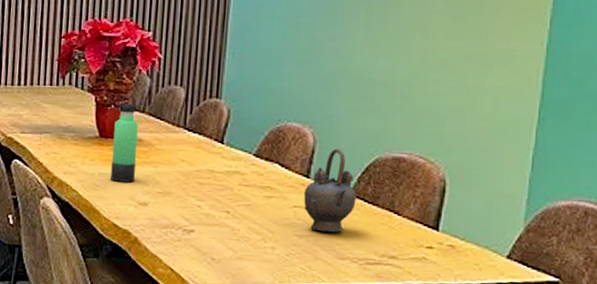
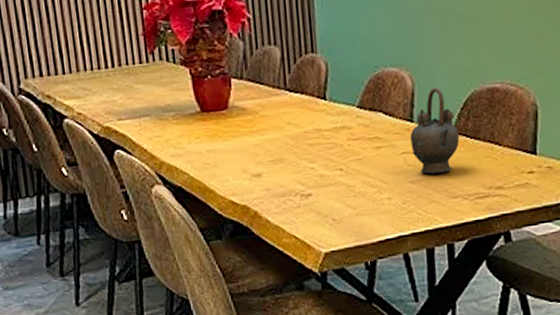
thermos bottle: present [110,95,139,183] -> none [214,62,245,157]

